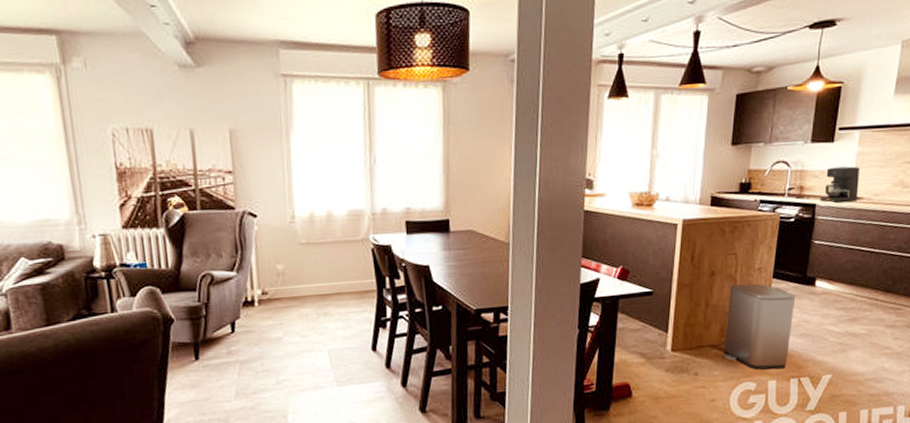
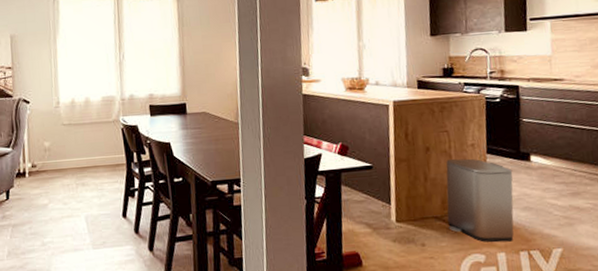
coffee maker: present [820,166,859,204] -> none [522,51,560,85]

